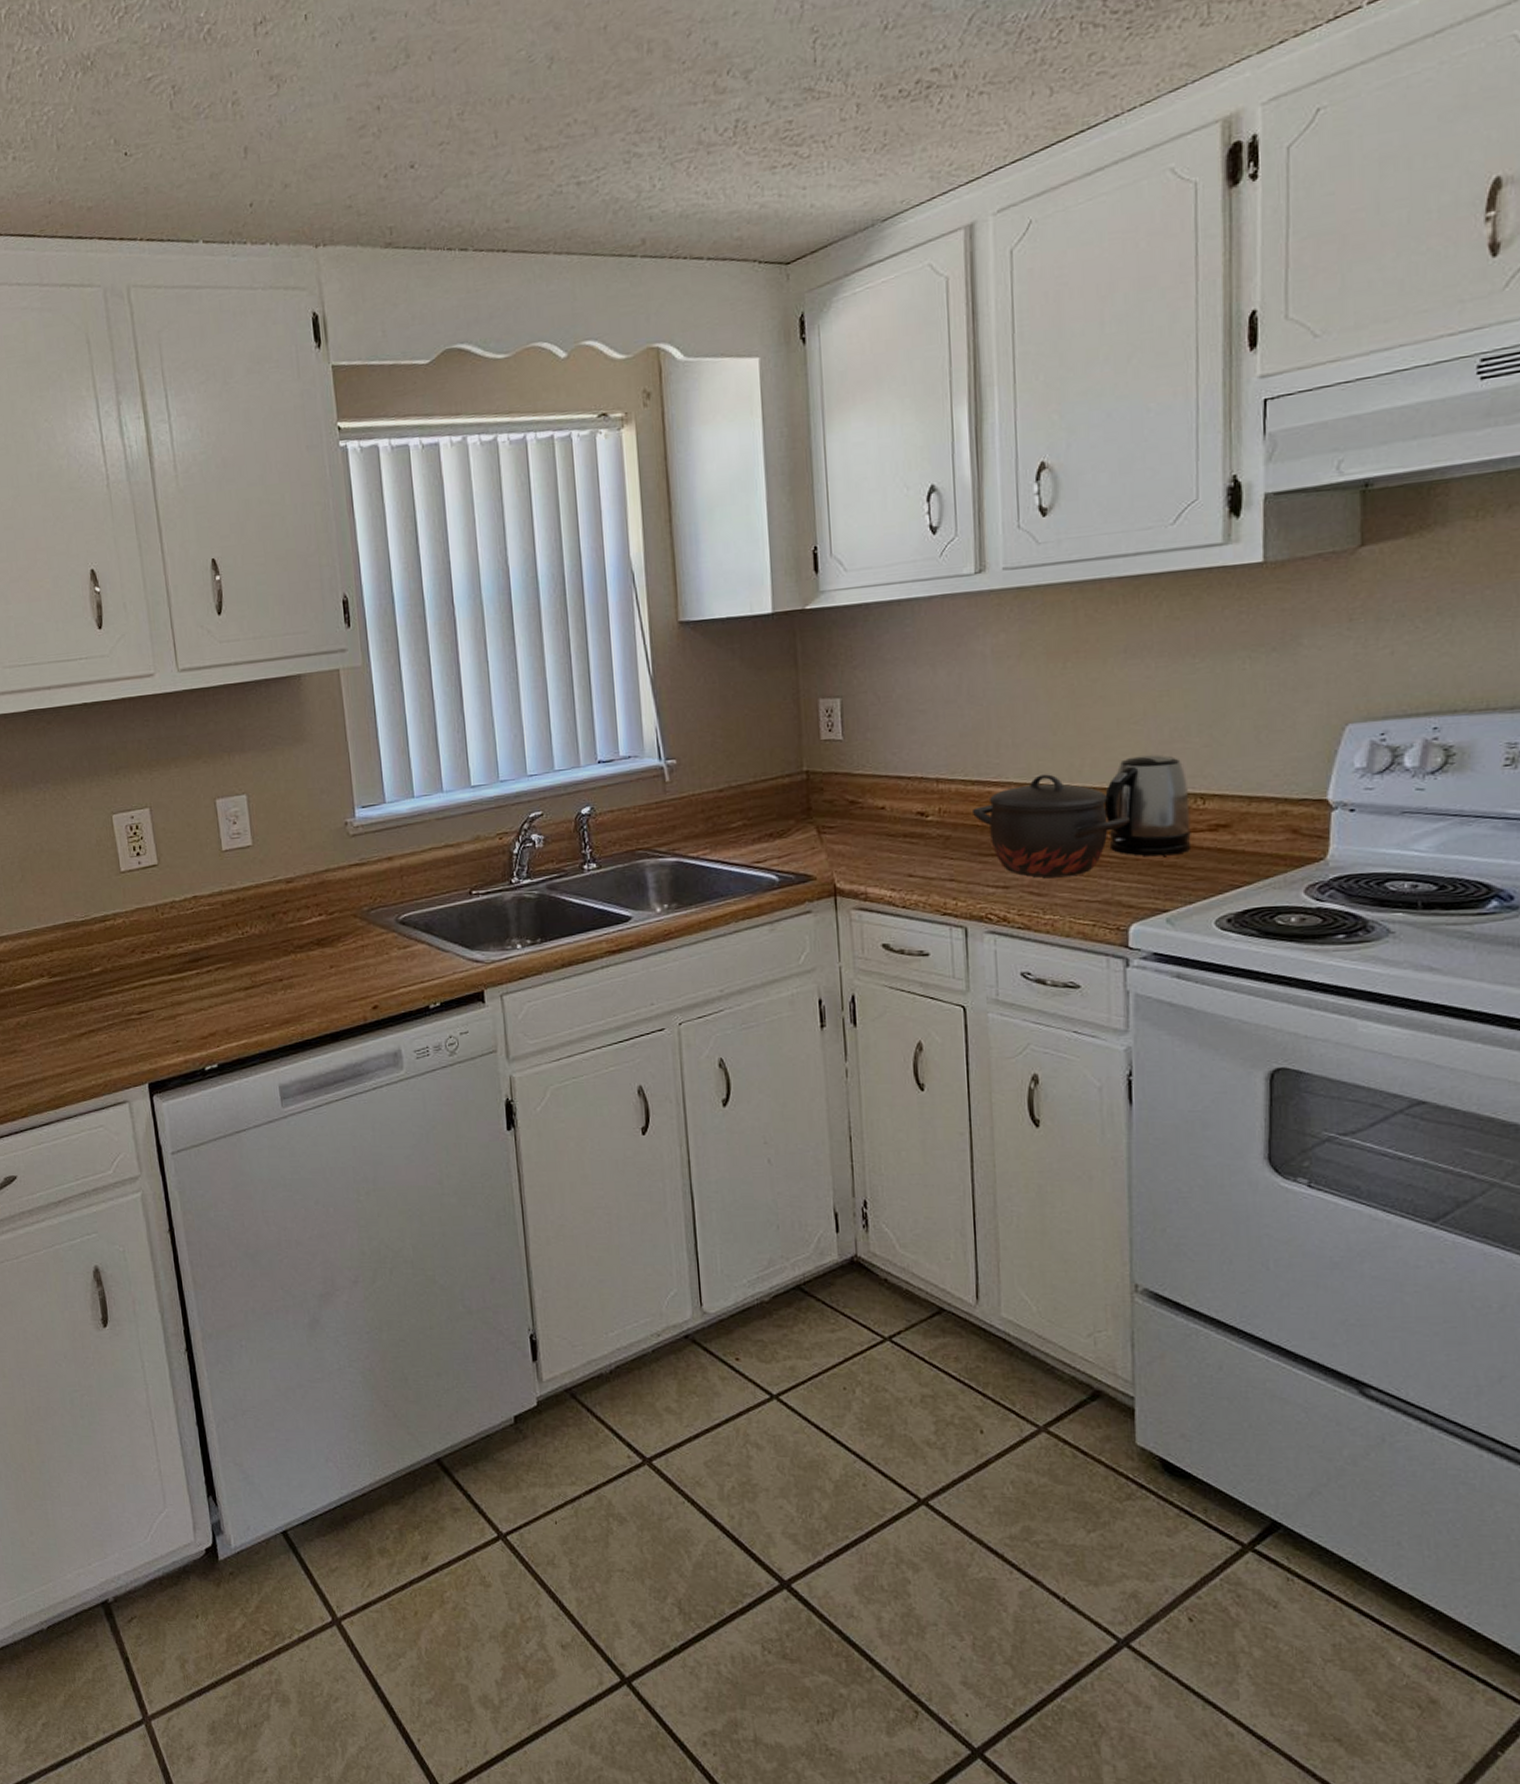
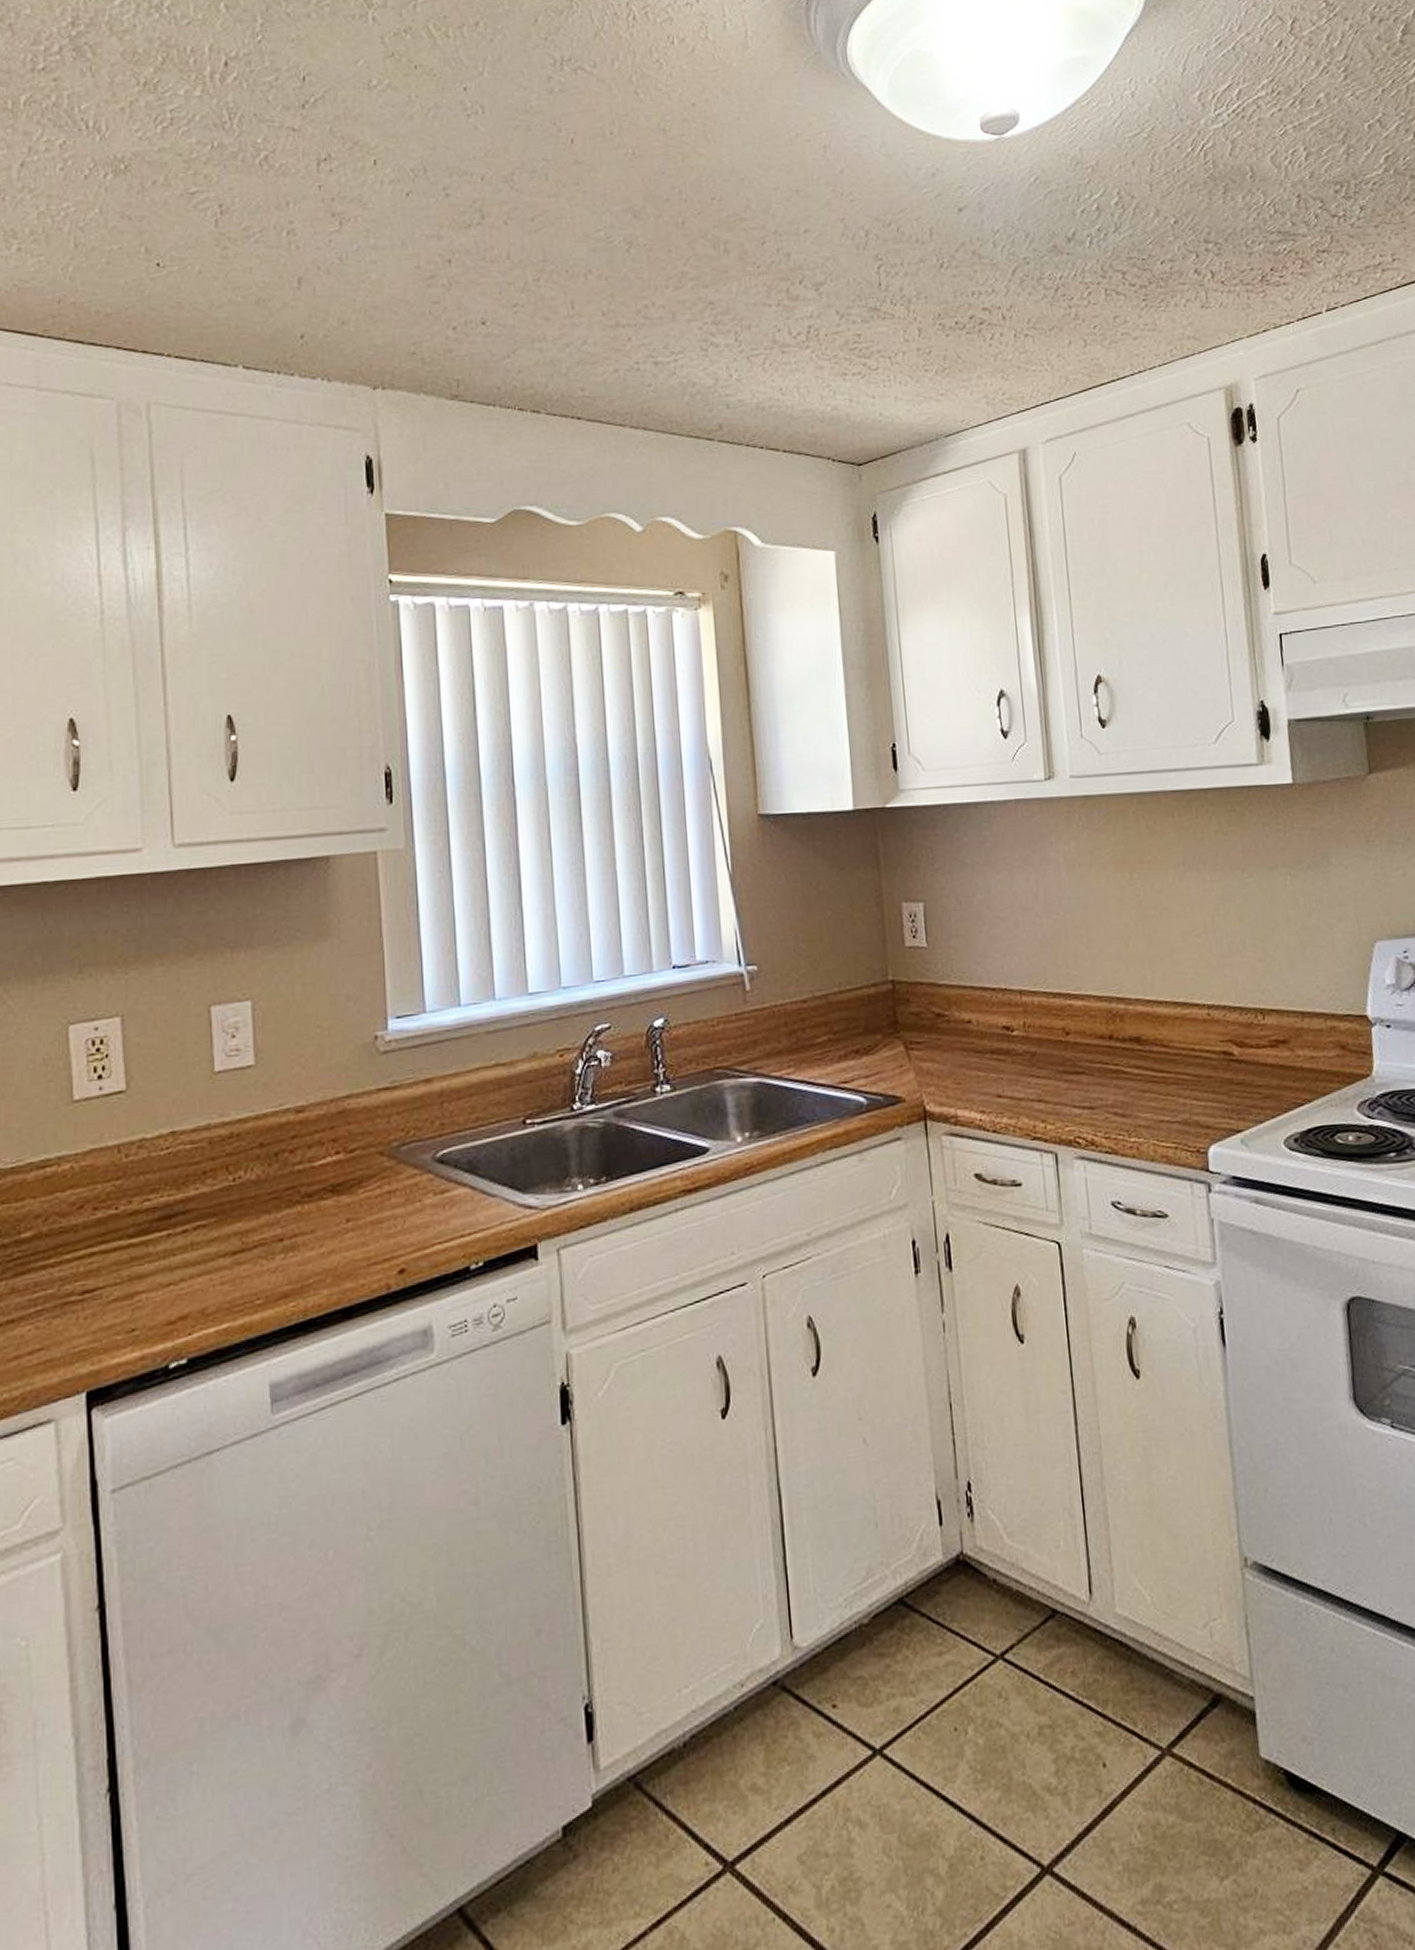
cooking pot: present [973,774,1130,878] -> none [1056,987,1200,1097]
kettle: present [1104,755,1192,857] -> none [1175,968,1257,1074]

